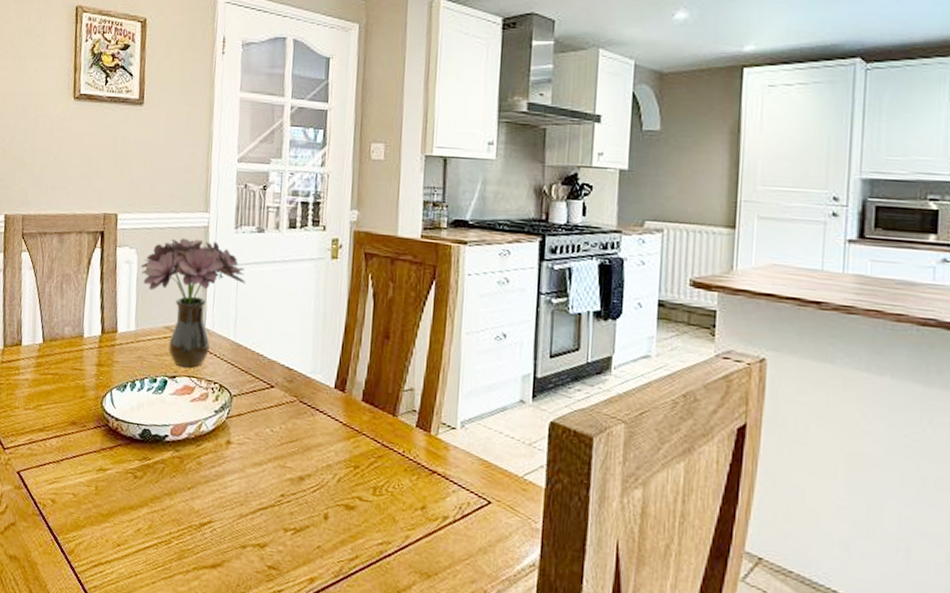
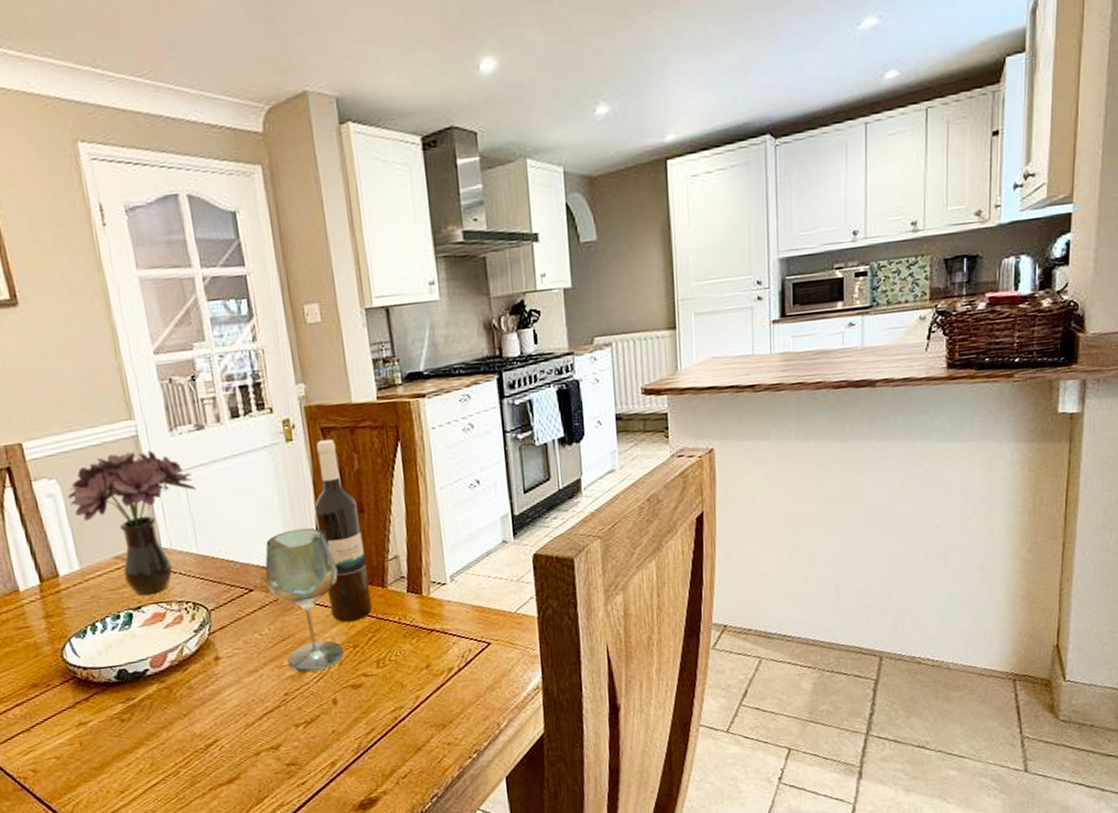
wine glass: none [286,339,354,482] -> present [264,527,344,673]
wine bottle: none [339,264,385,443] -> present [313,439,373,623]

